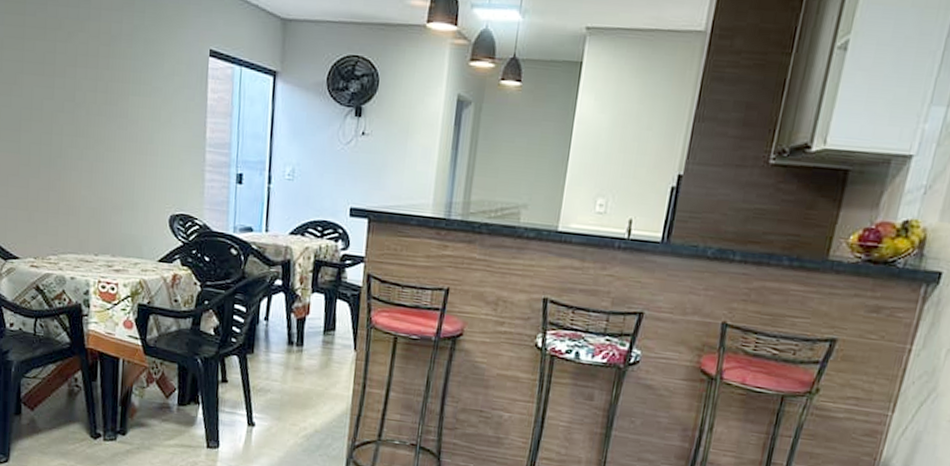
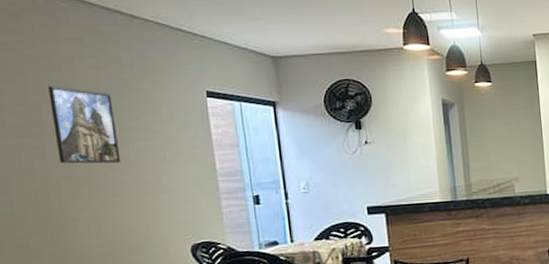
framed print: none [64,24,120,115] -> present [48,86,121,164]

